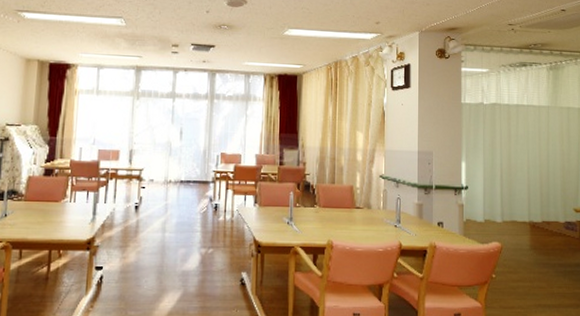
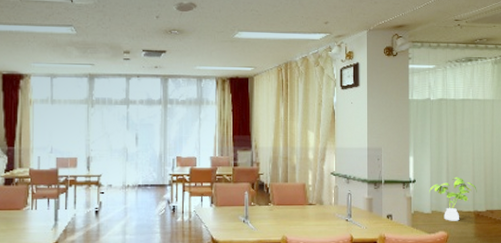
house plant: none [482,184,533,232] -> present [429,177,477,221]

